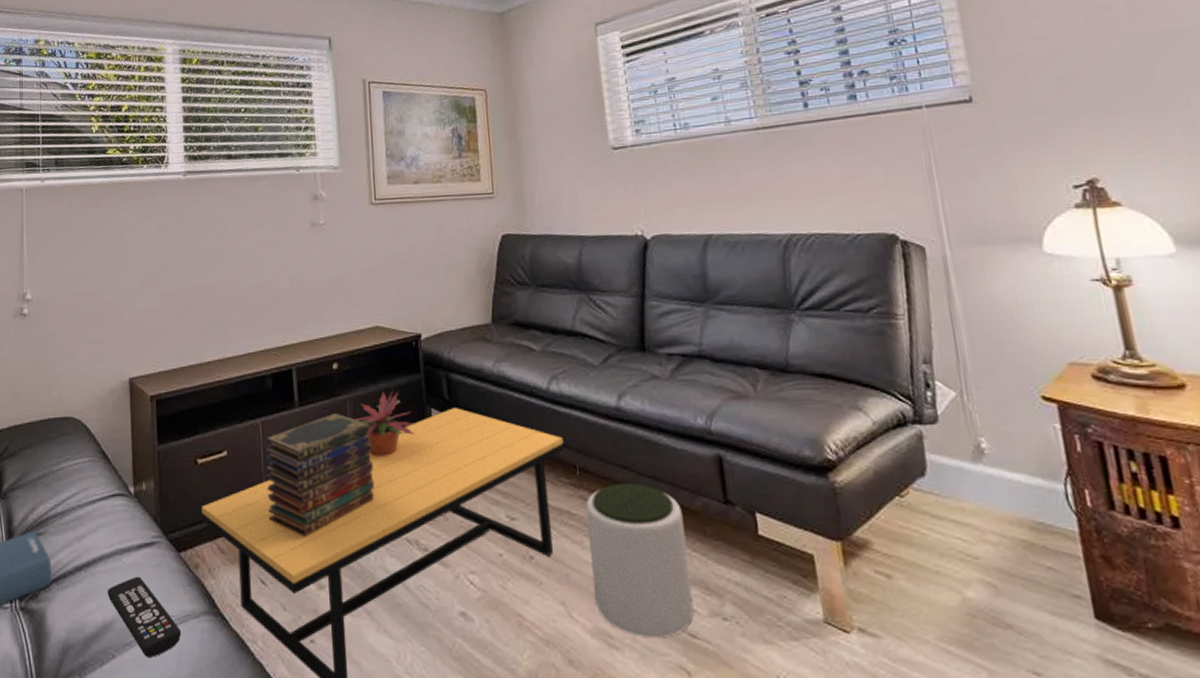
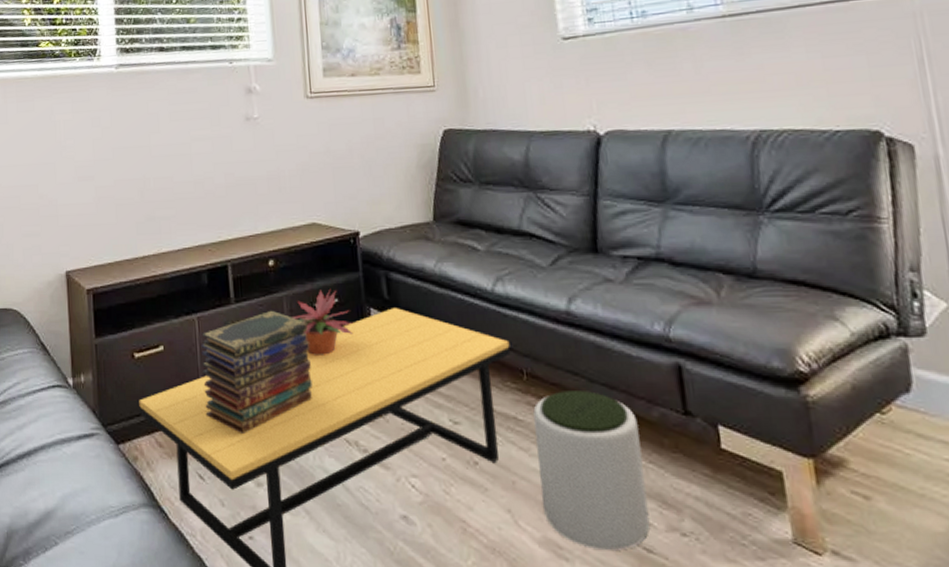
remote control: present [107,576,182,657] -> none [48,466,122,546]

